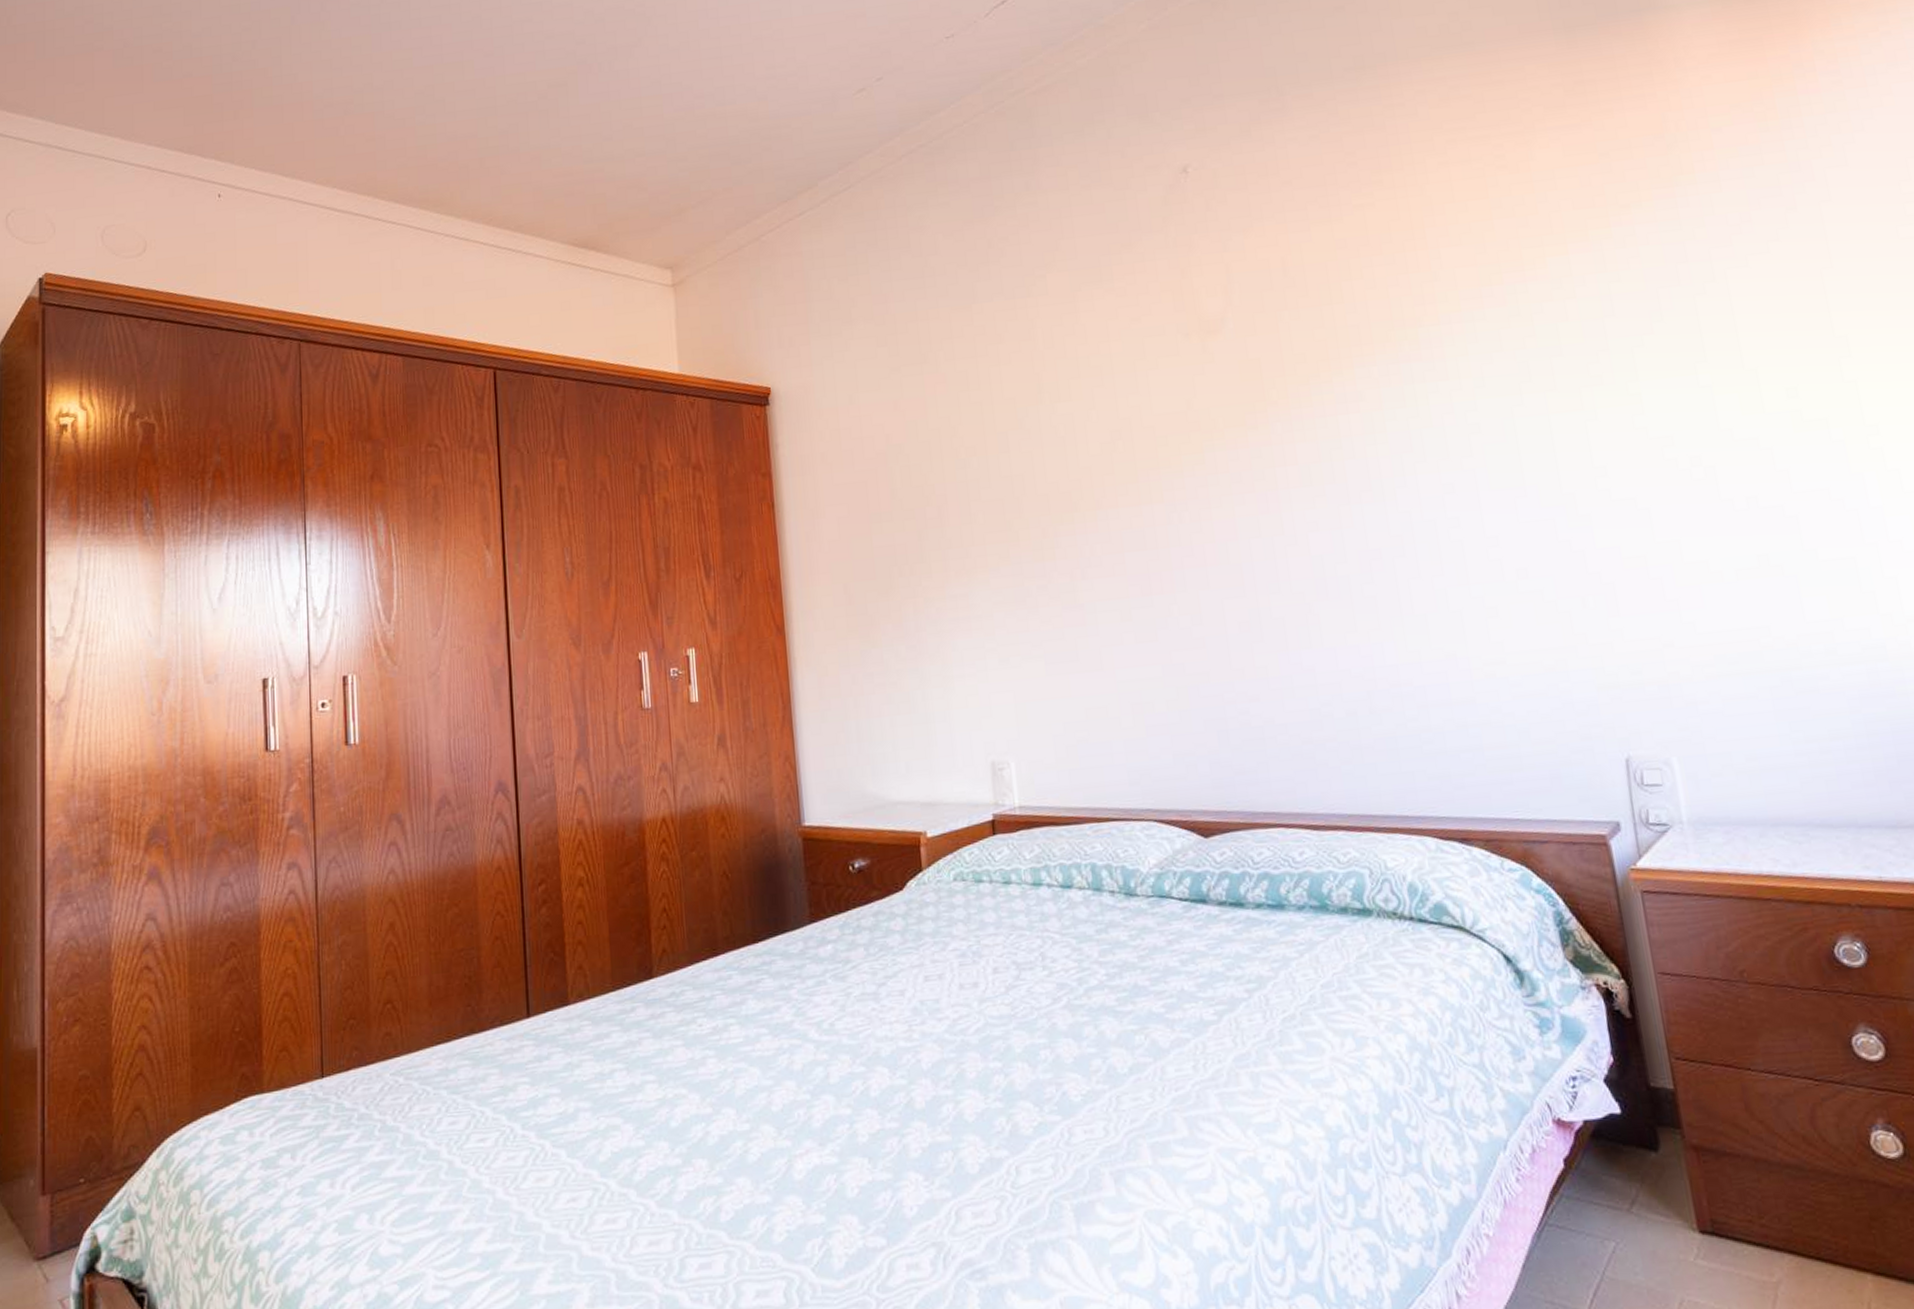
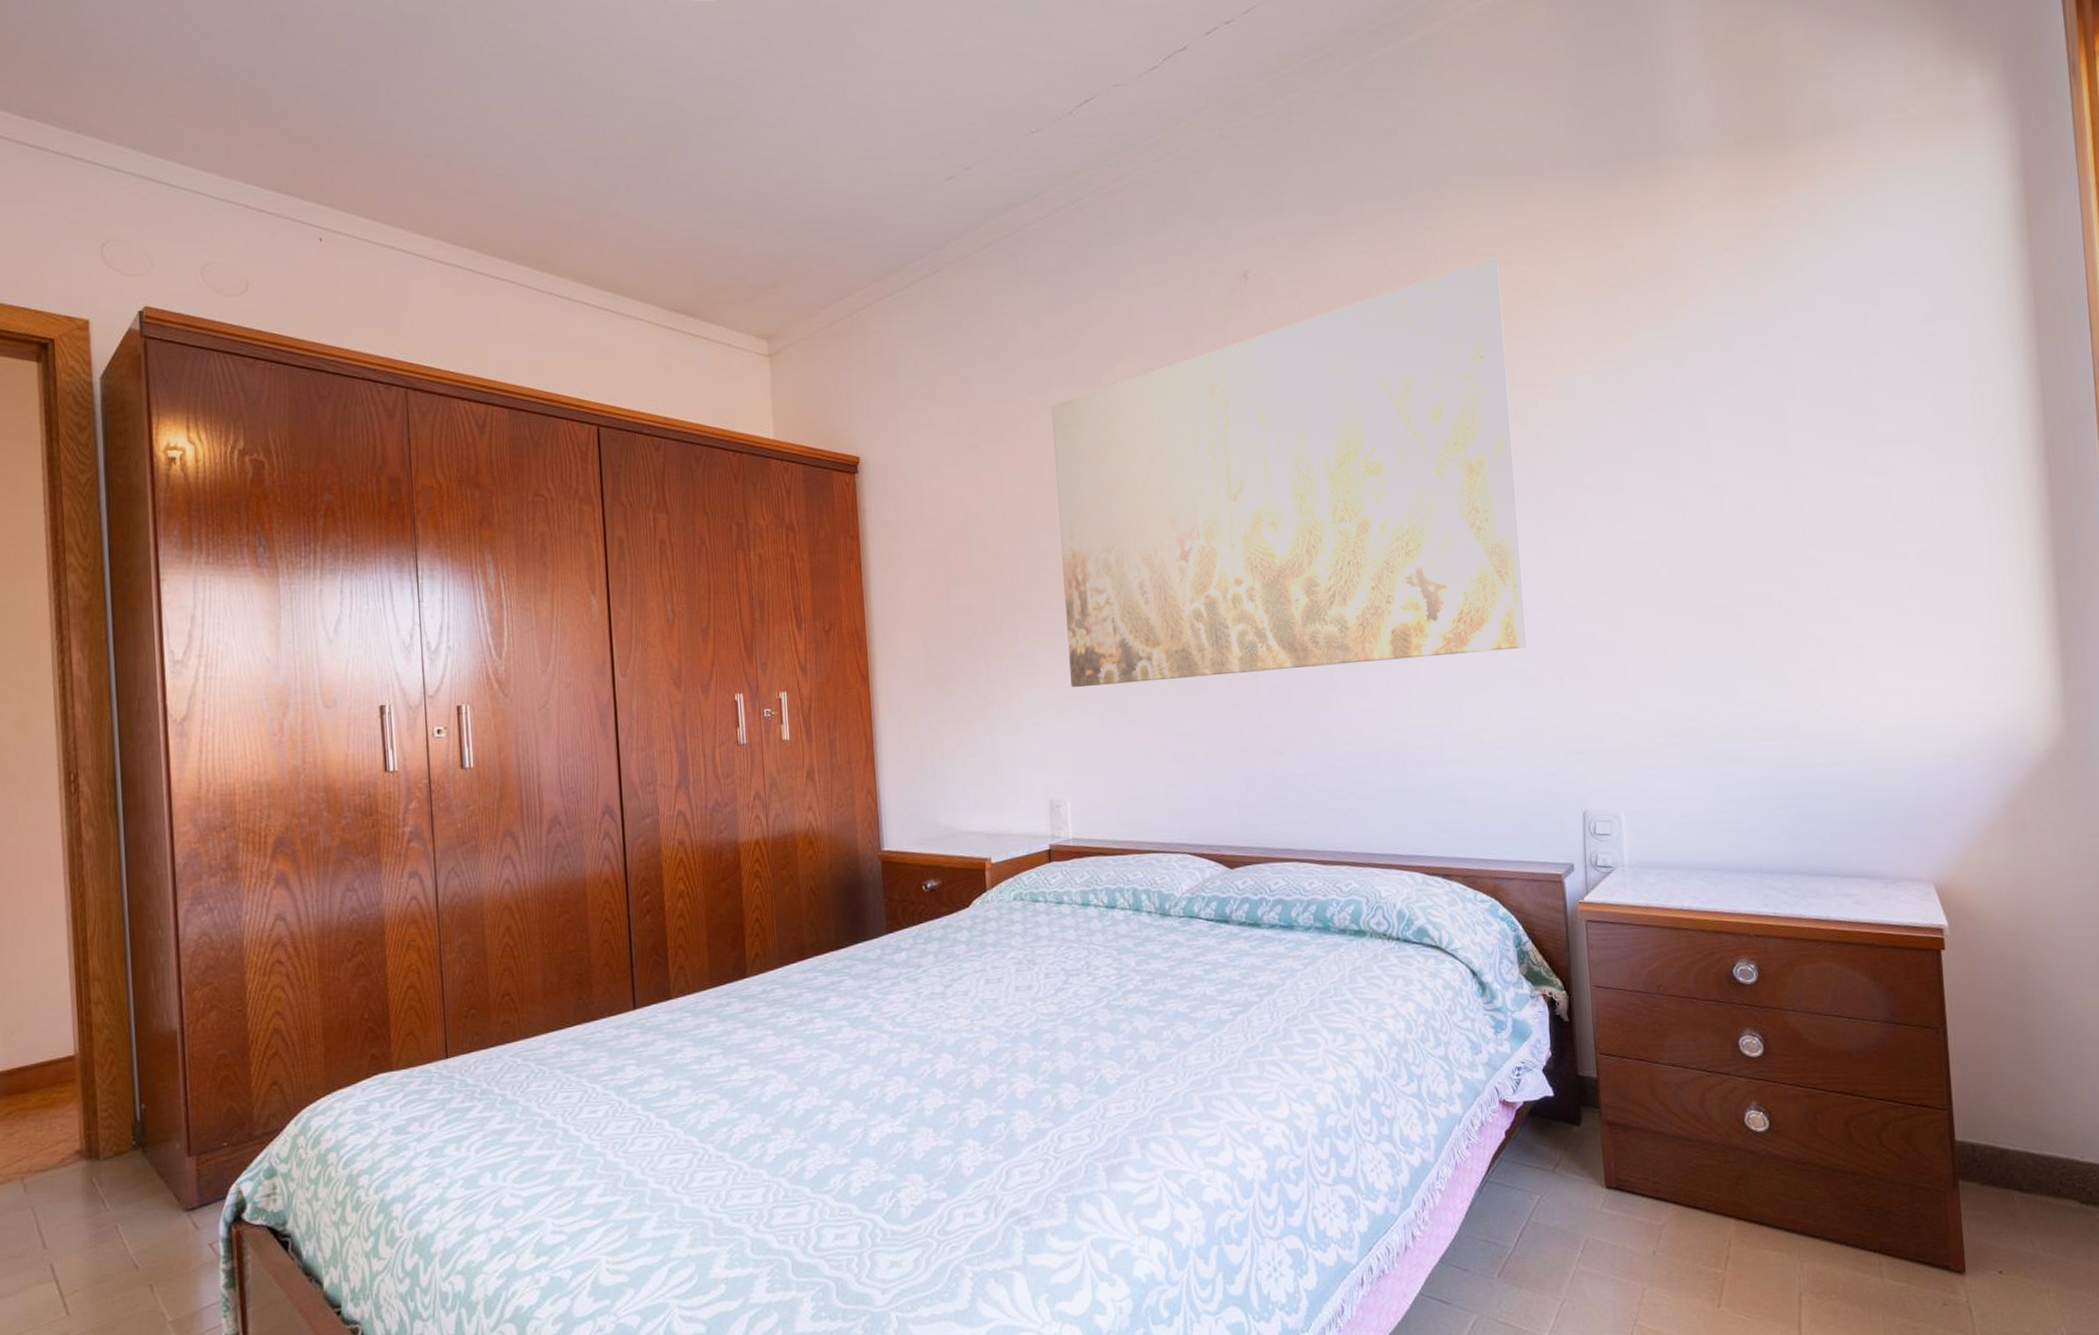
wall art: none [978,133,1540,632] -> present [1052,258,1528,688]

